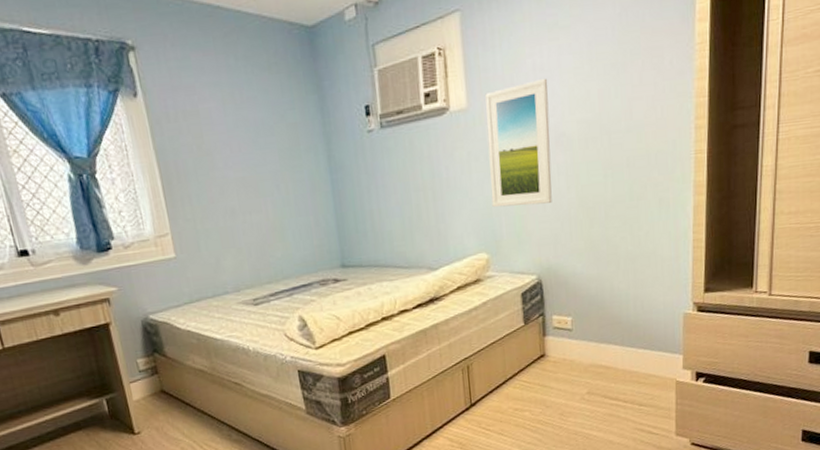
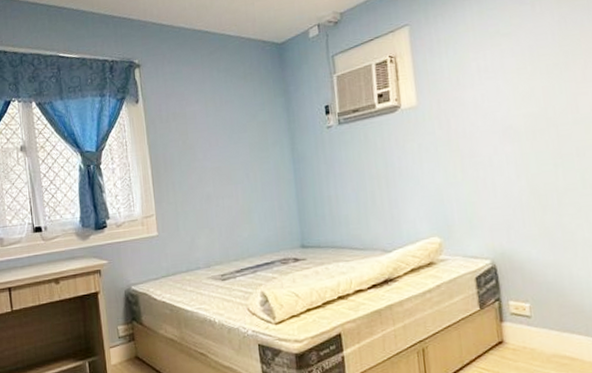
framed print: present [485,78,552,208] -> none [434,78,503,195]

